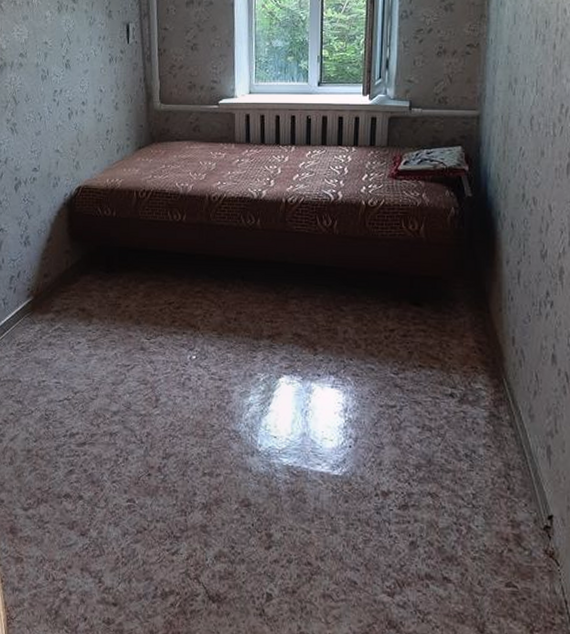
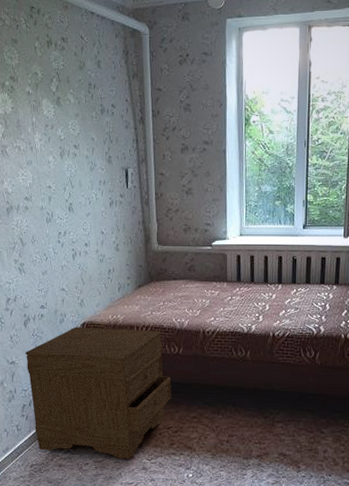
nightstand: none [15,191,174,339] -> present [25,327,172,460]

